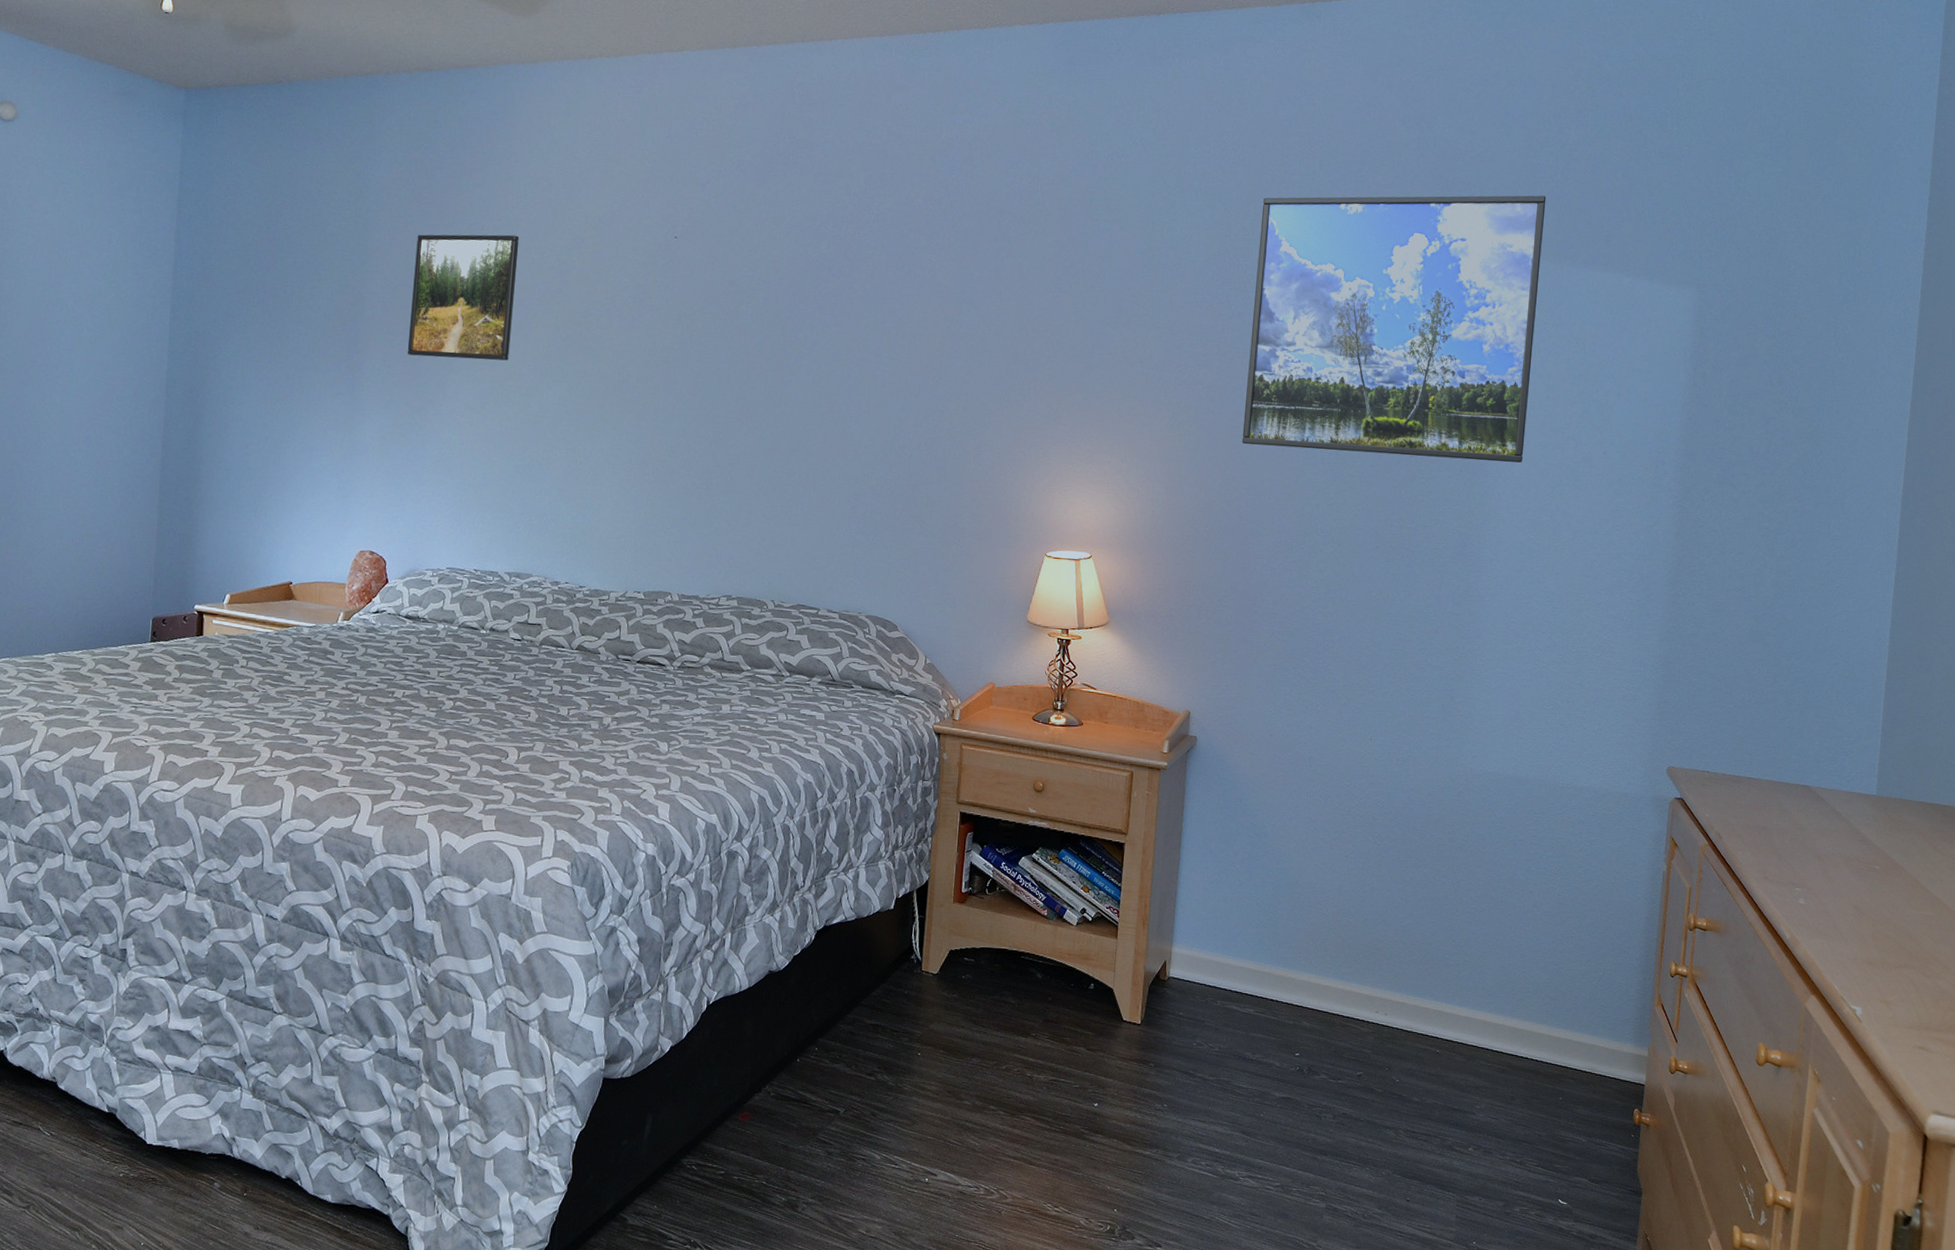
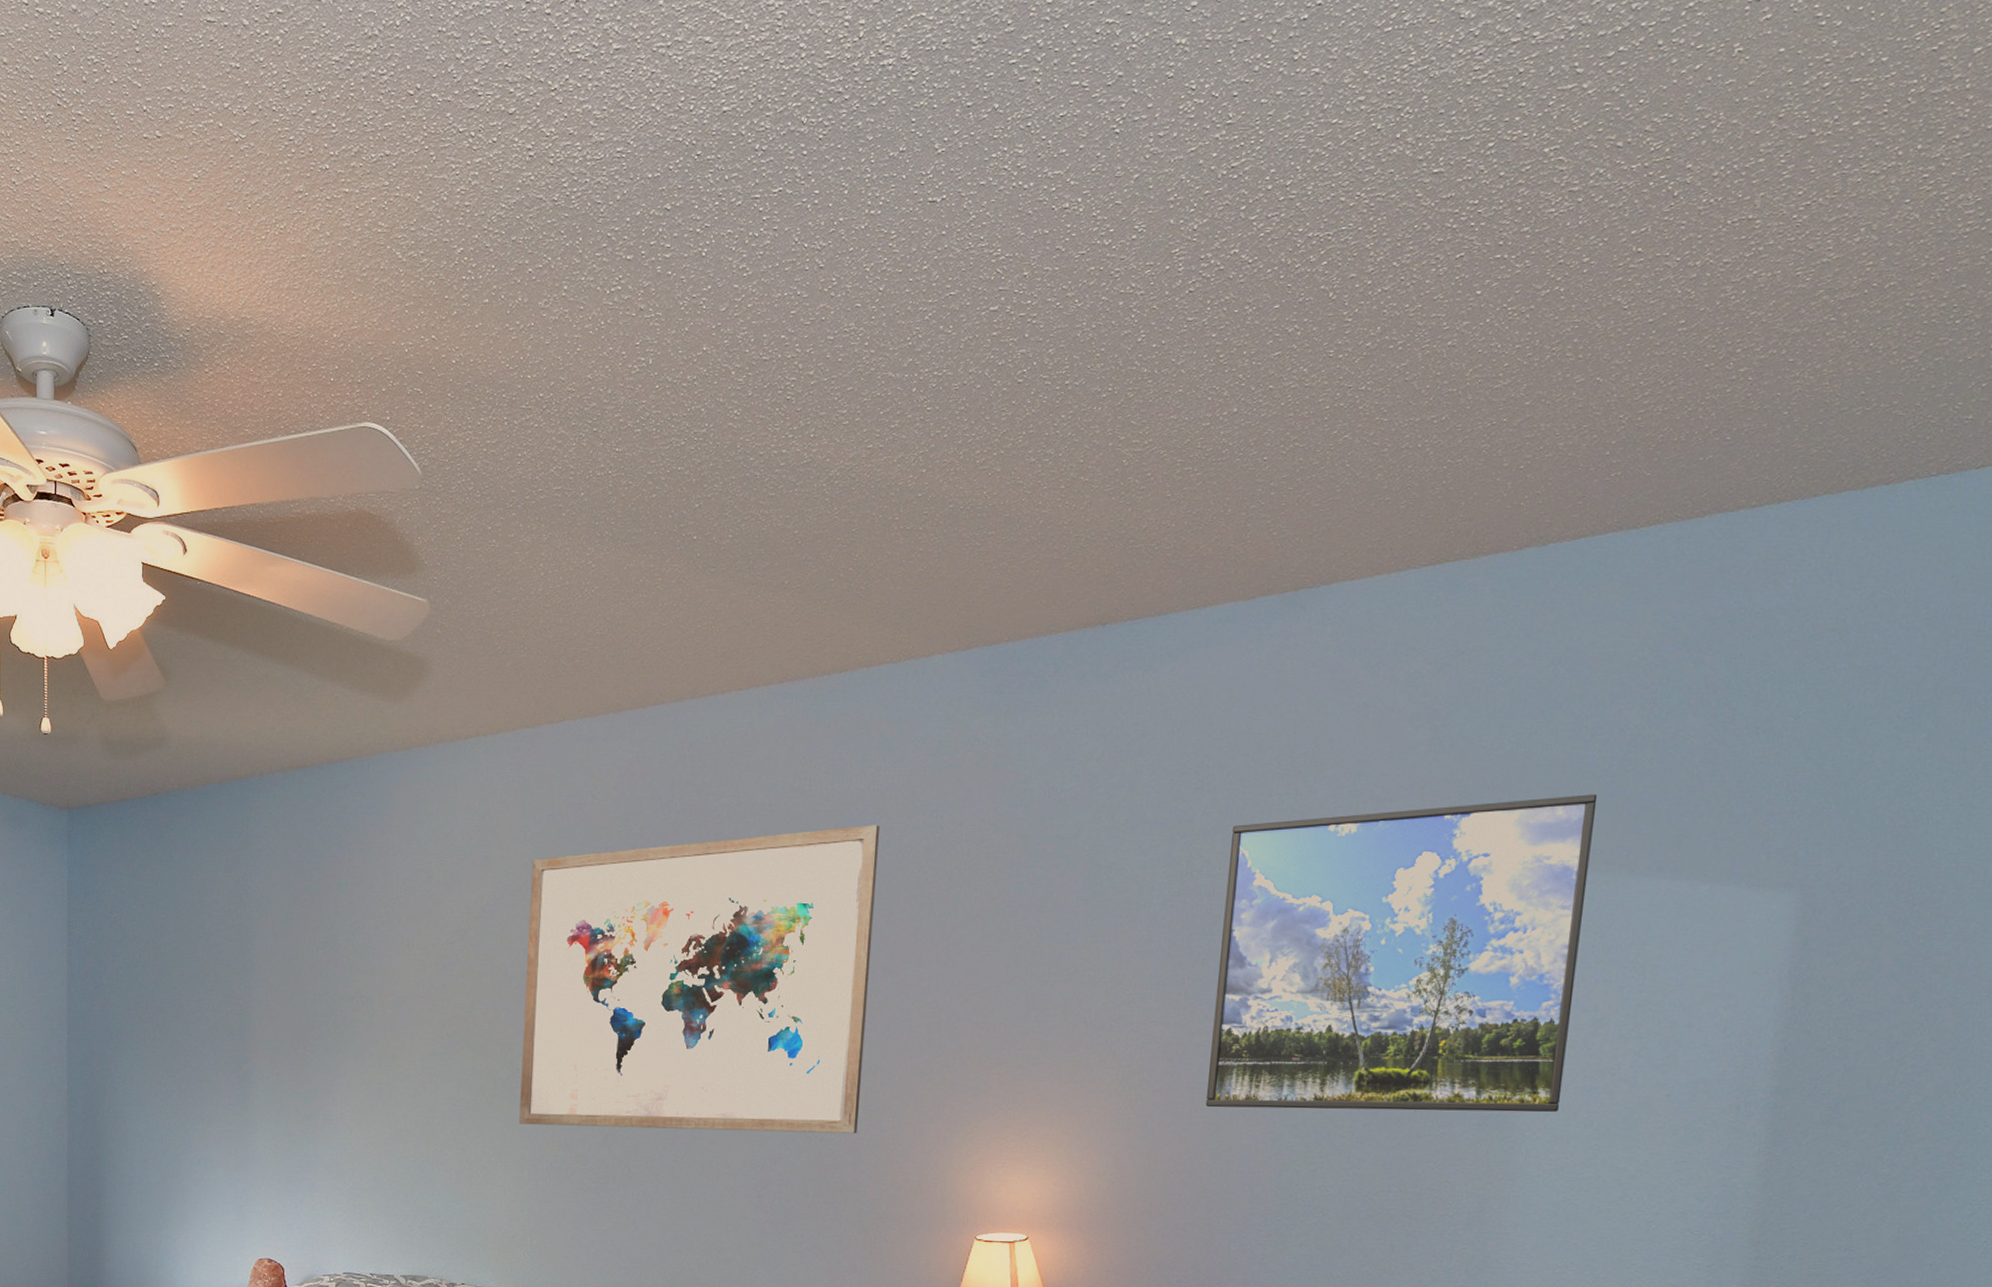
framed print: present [407,234,520,361] -> none [294,932,401,1063]
wall art: none [628,170,967,453] -> present [519,825,881,1134]

